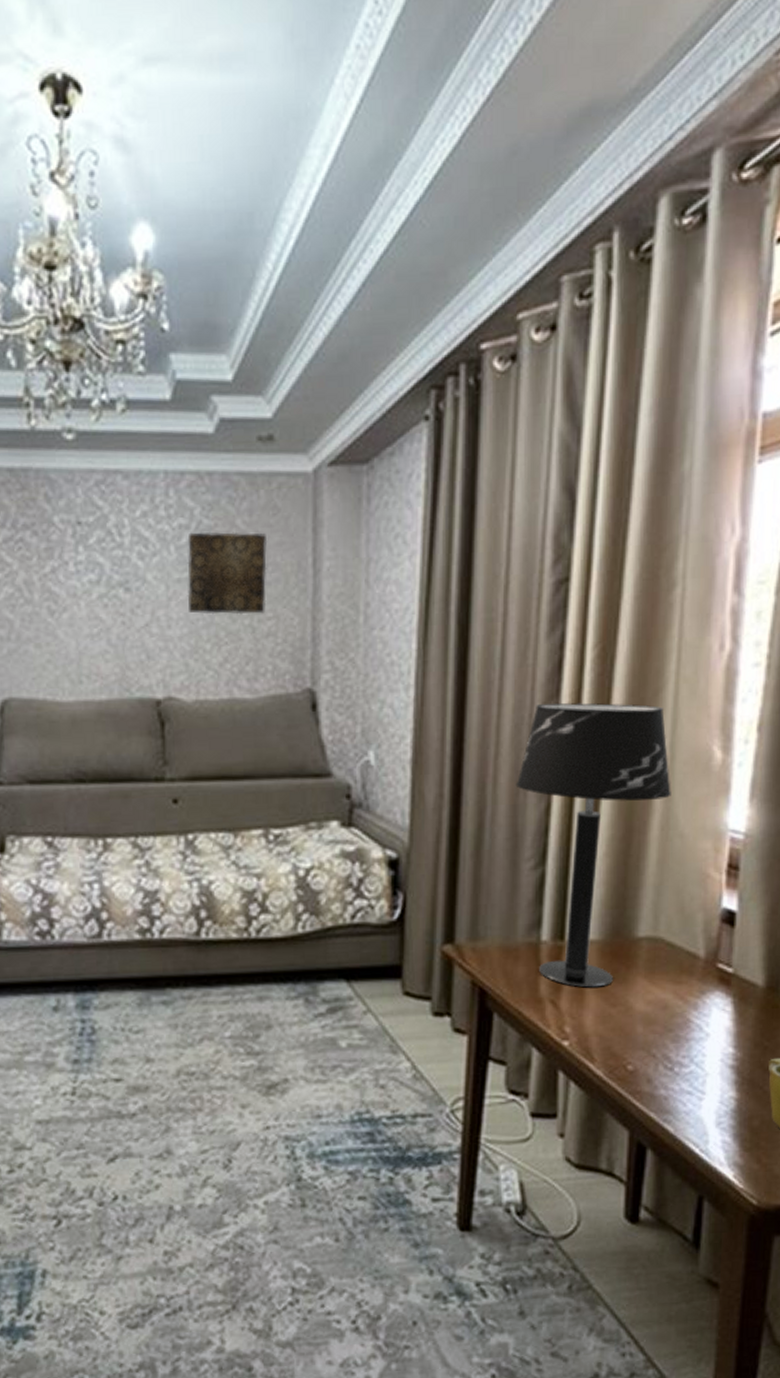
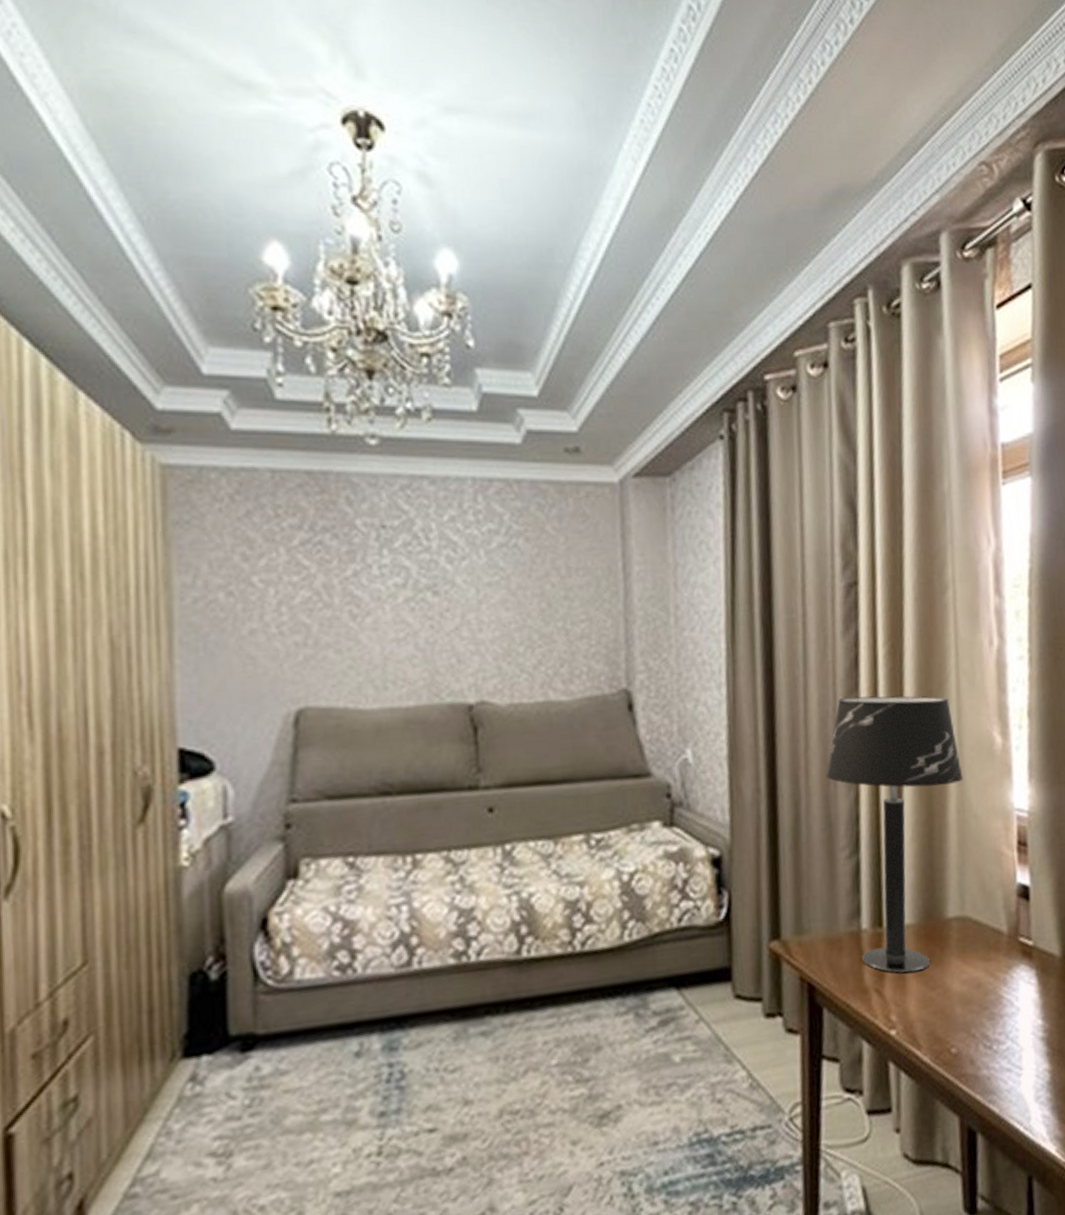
wall art: present [187,531,268,615] -> none [497,536,579,618]

